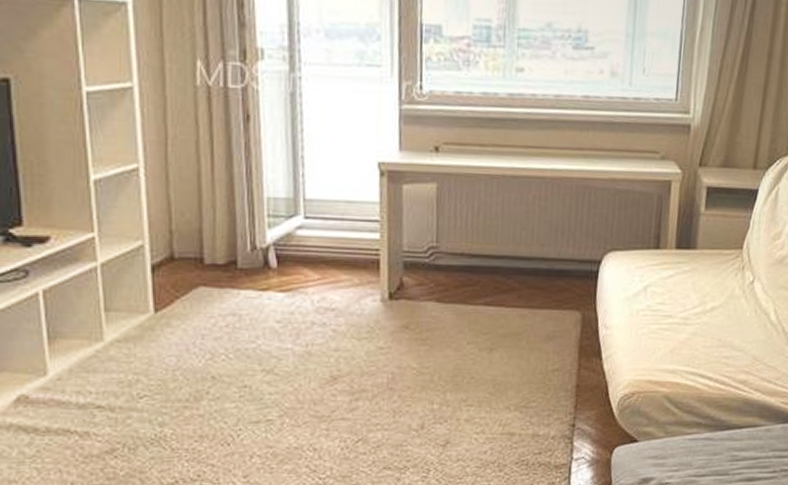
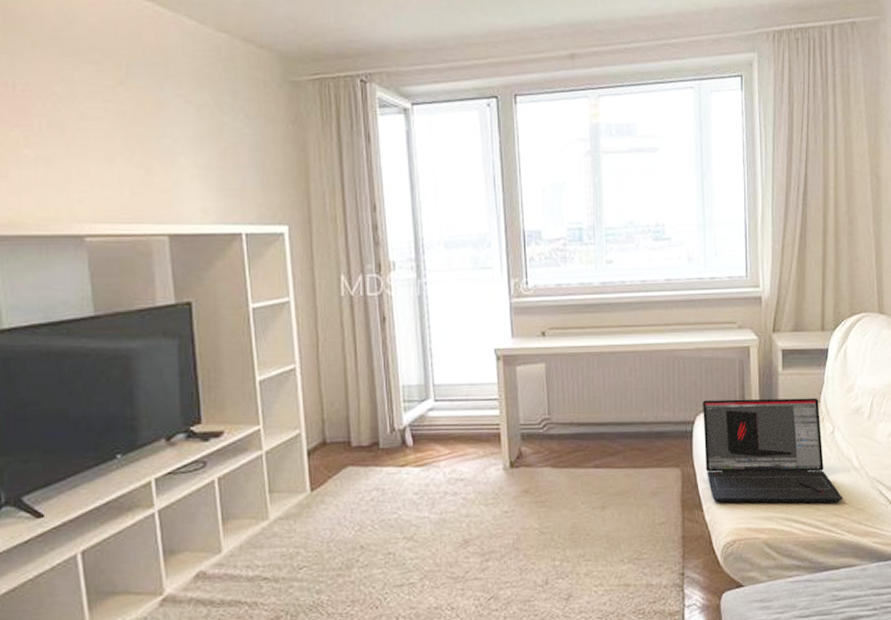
laptop: none [609,238,755,359] -> present [703,397,843,503]

